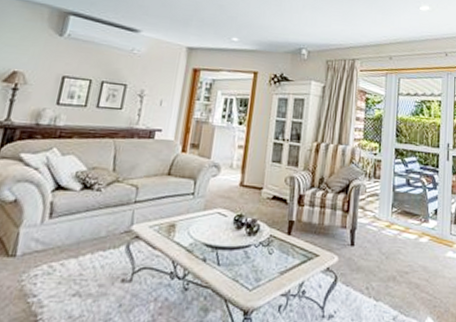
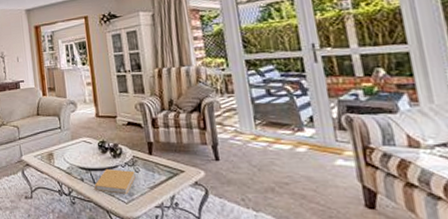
book: none [217,248,268,279] -> present [94,169,136,194]

